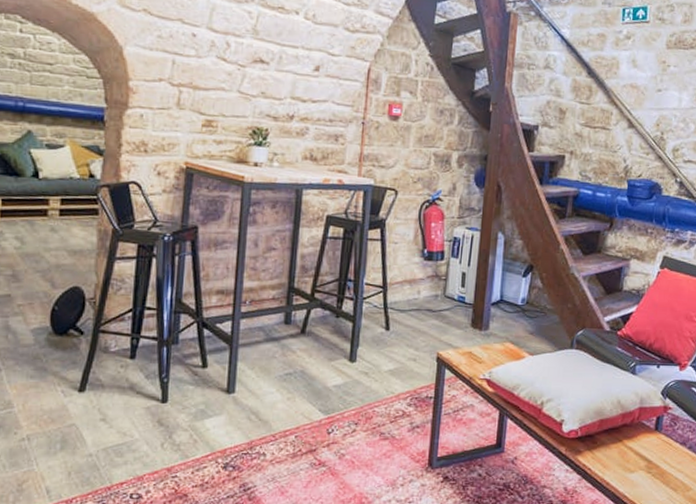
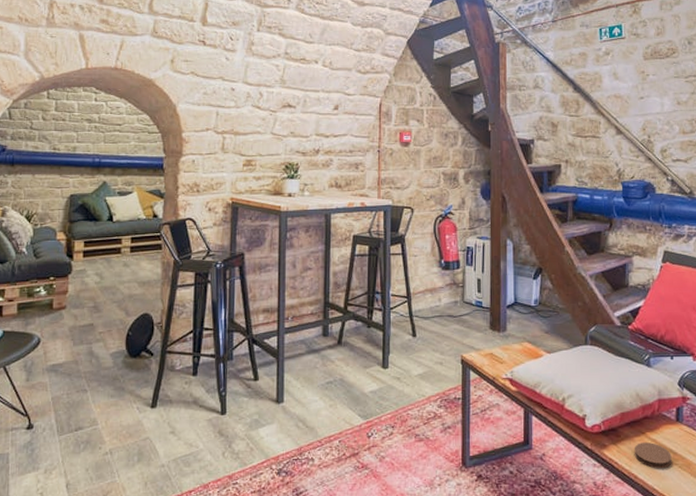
coaster: none [608,450,646,477] -> present [634,442,672,469]

